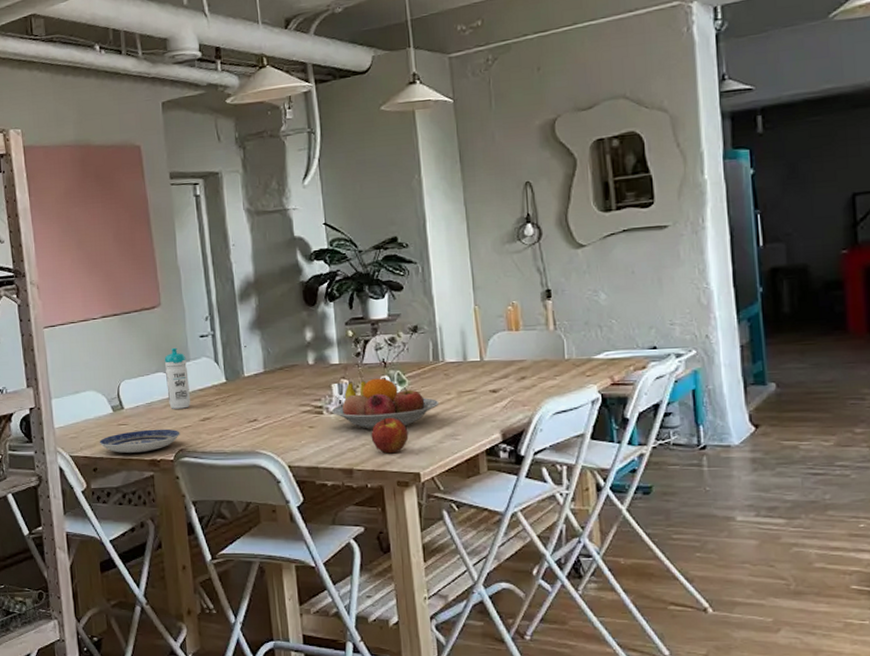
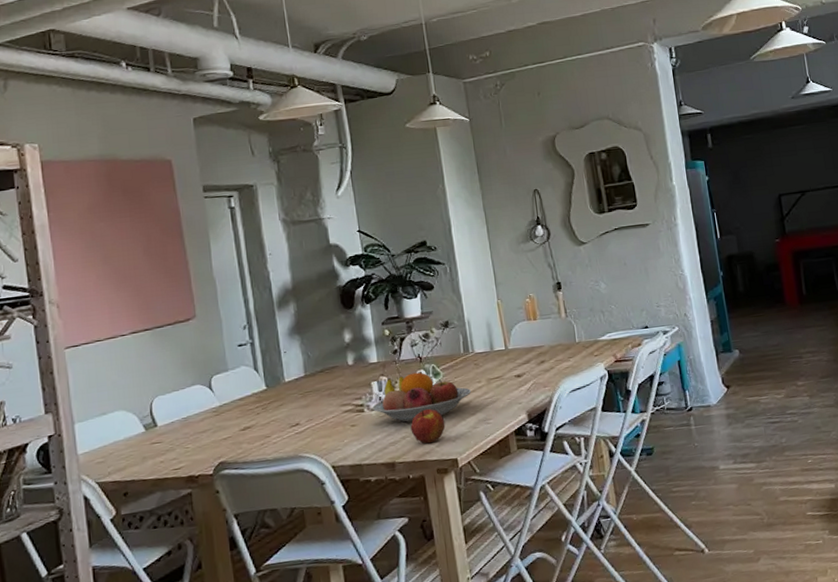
plate: present [99,429,180,454] -> none [130,442,220,474]
water bottle: present [164,347,191,409] -> none [200,358,230,422]

